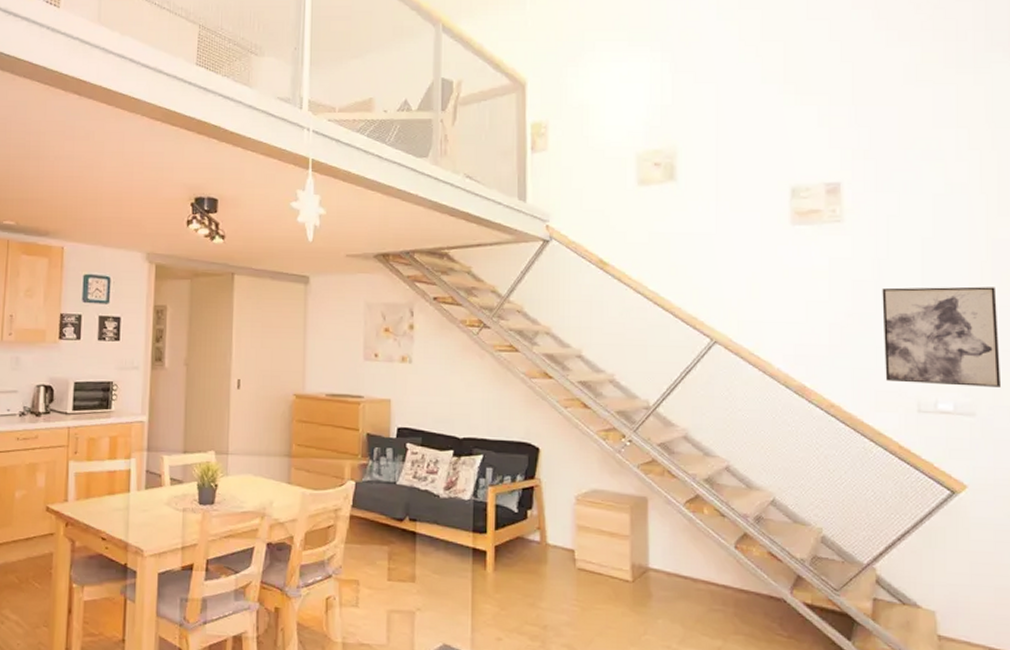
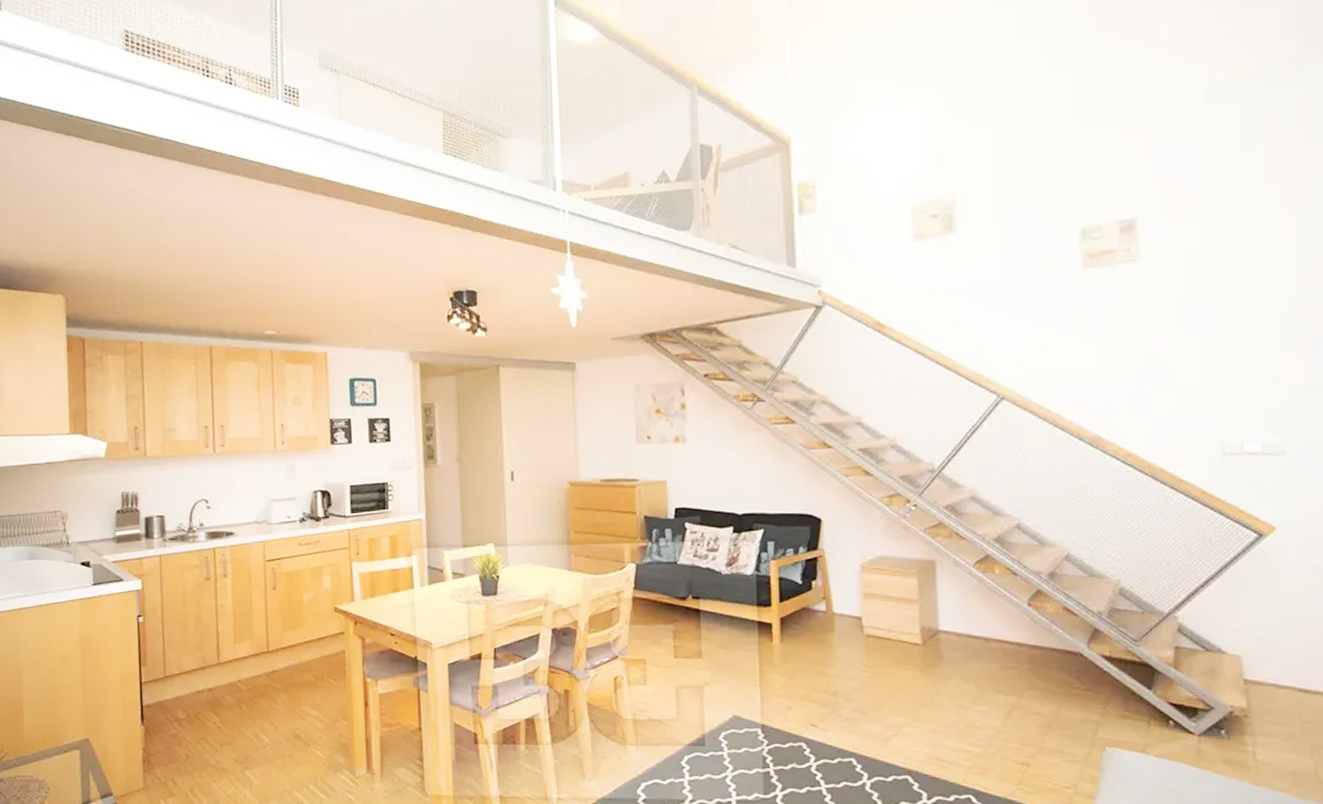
wall art: present [882,286,1002,387] -> none [1183,317,1315,426]

